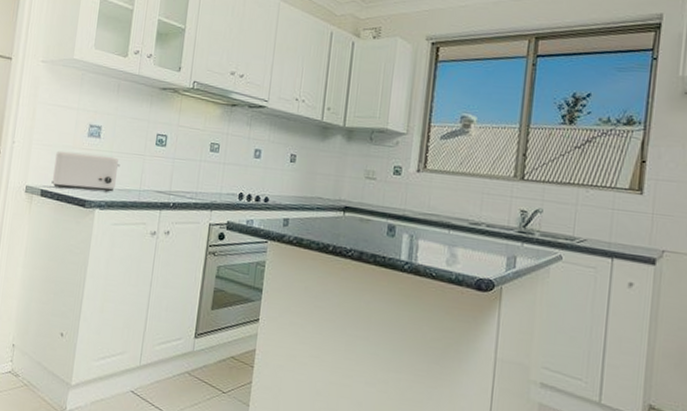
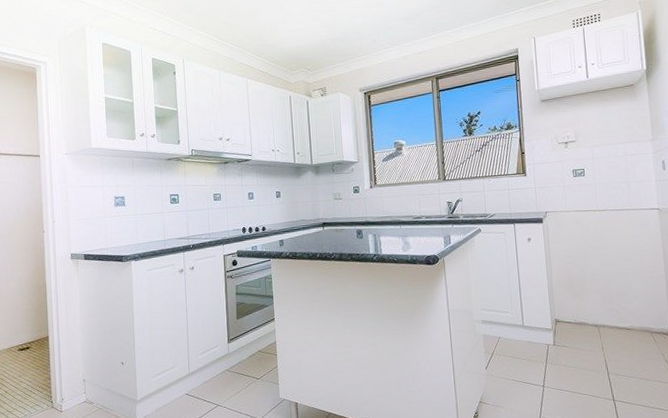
toaster: present [51,150,120,192] -> none [91,218,145,251]

